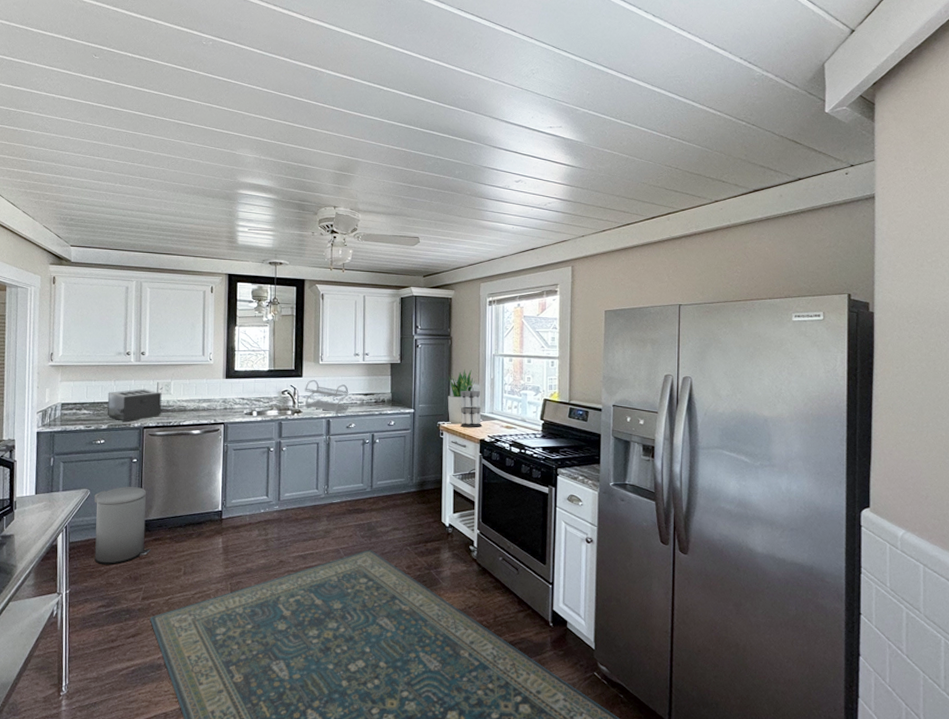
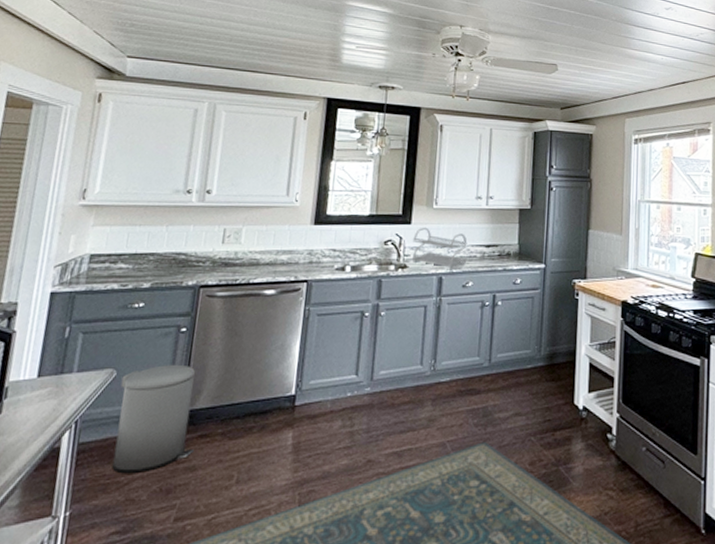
toaster: present [107,388,162,422] -> none [153,236,229,279]
planter: present [447,369,475,425] -> none [584,217,617,283]
spice rack: present [459,386,482,428] -> none [599,236,624,287]

